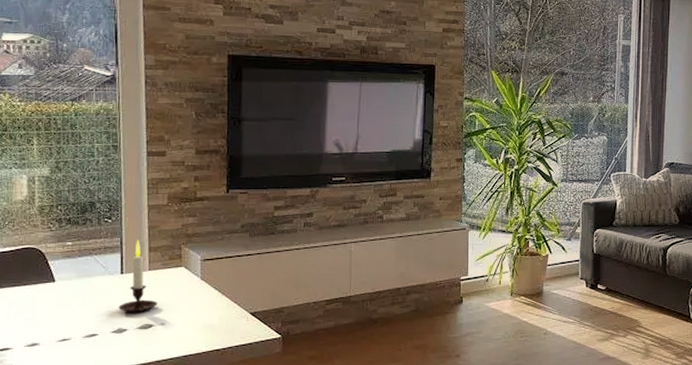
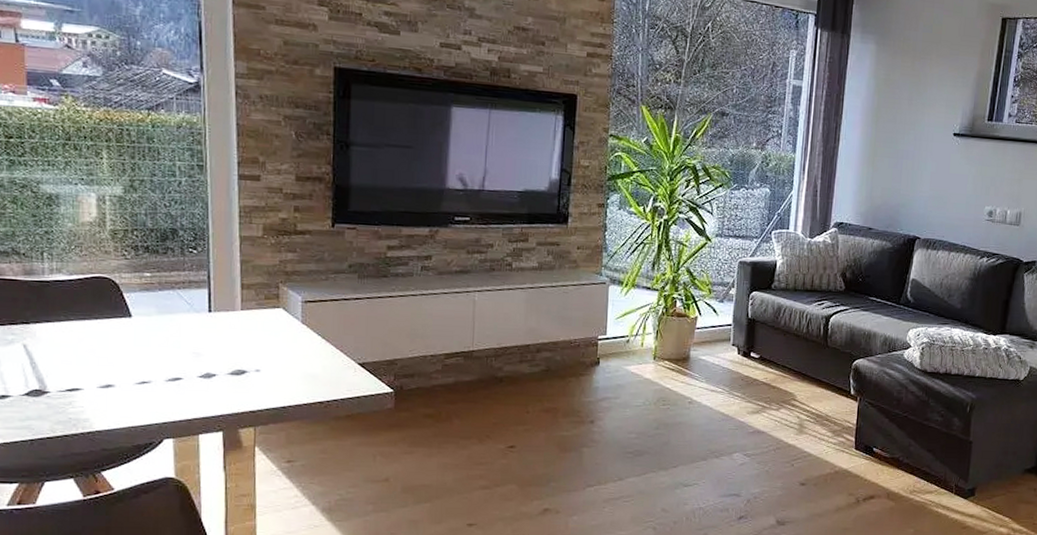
candle: present [118,240,157,312] -> none [206,275,251,356]

